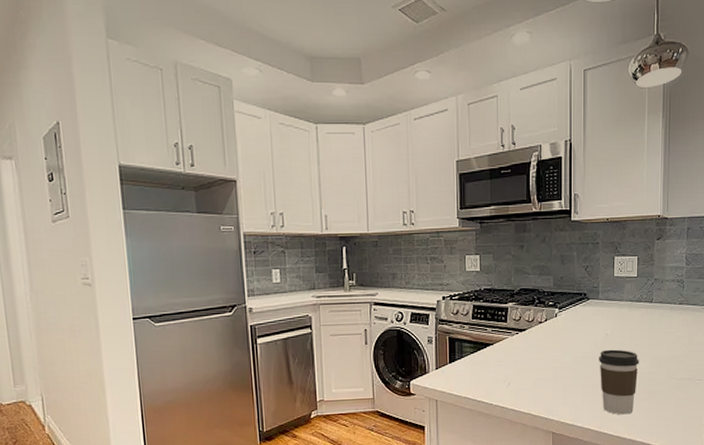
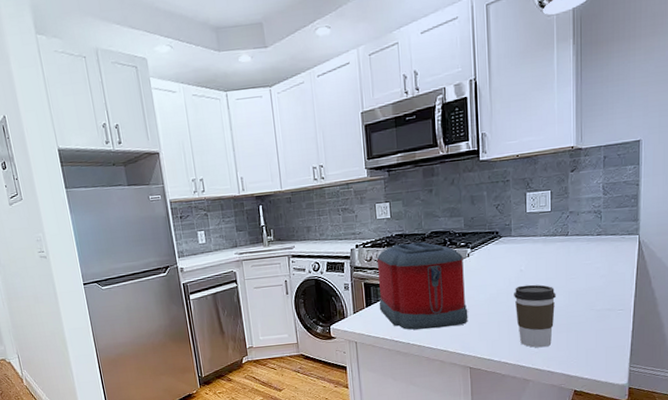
toaster: none [463,298,553,390] -> present [377,241,468,330]

